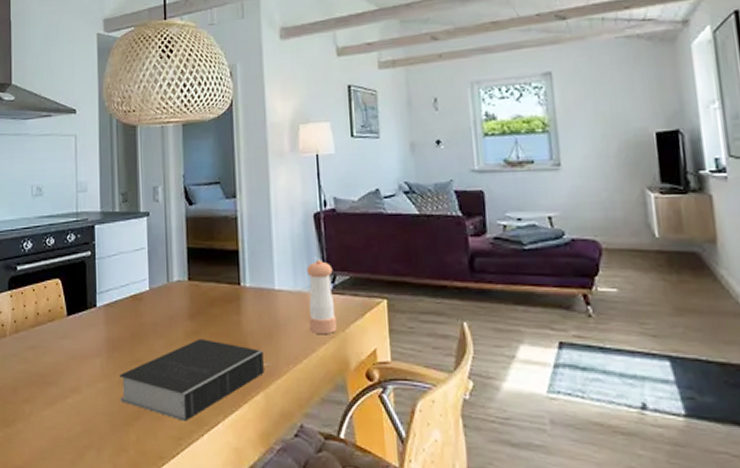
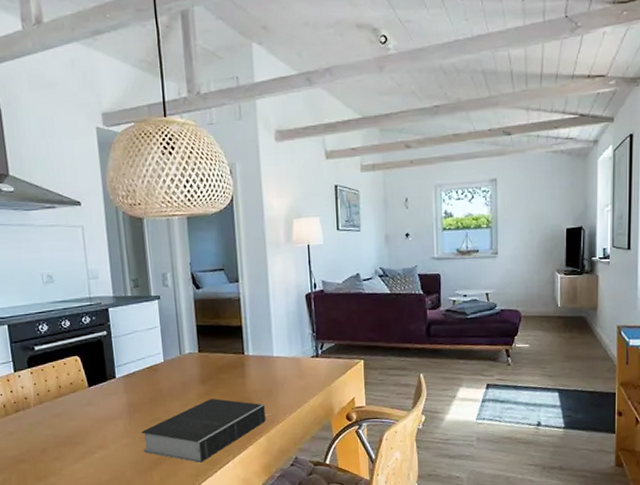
pepper shaker: present [306,259,337,335] -> none [299,331,324,390]

